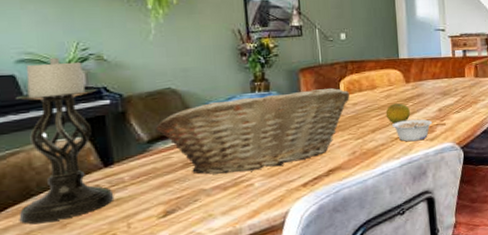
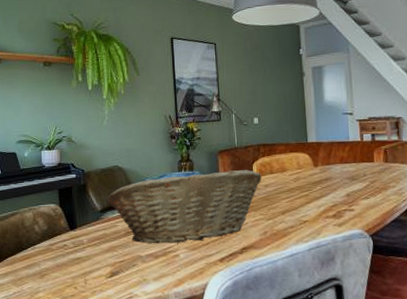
candle holder: present [14,57,115,224] -> none [14,139,76,272]
fruit: present [385,103,411,124] -> none [295,186,319,207]
legume: present [392,119,433,142] -> none [301,203,341,226]

